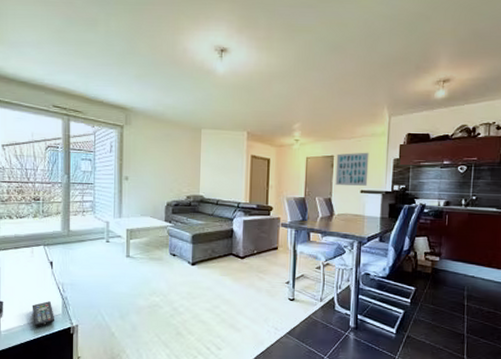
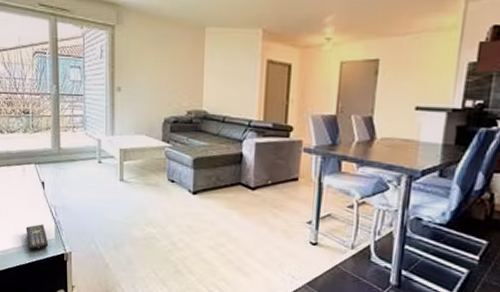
wall art: present [335,152,369,186] -> none [379,53,432,101]

